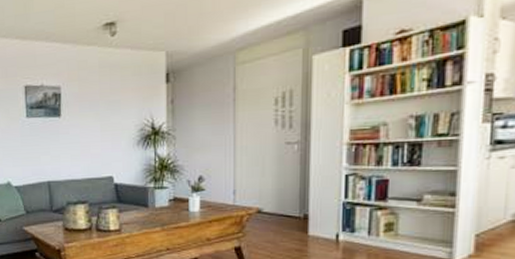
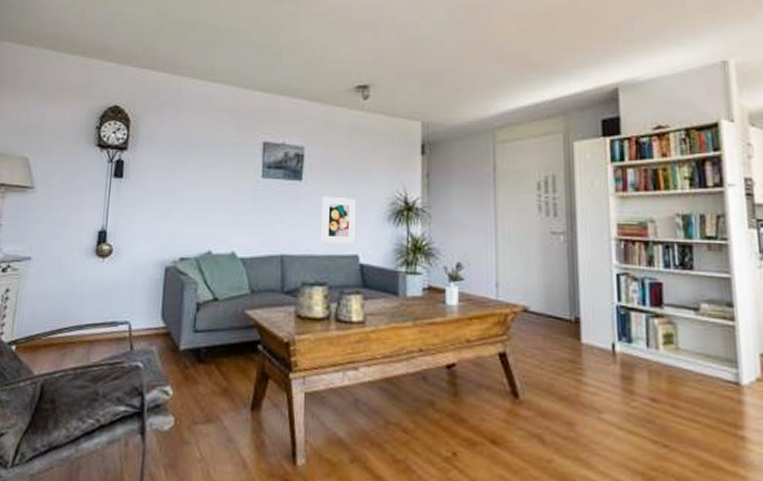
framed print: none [79,128,109,169] -> present [321,196,355,244]

